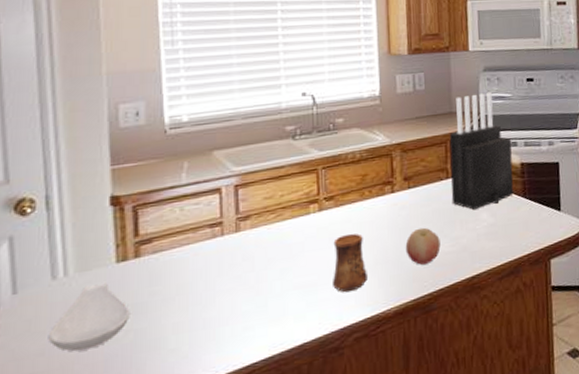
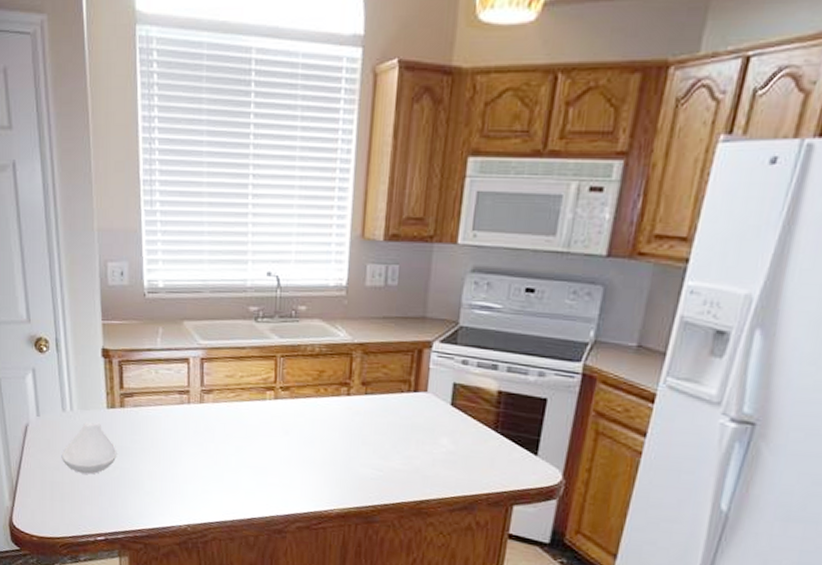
cup: present [333,233,367,293] -> none [282,427,315,484]
fruit: present [405,227,441,265] -> none [354,438,392,476]
knife block: present [449,93,514,210] -> none [410,299,492,432]

